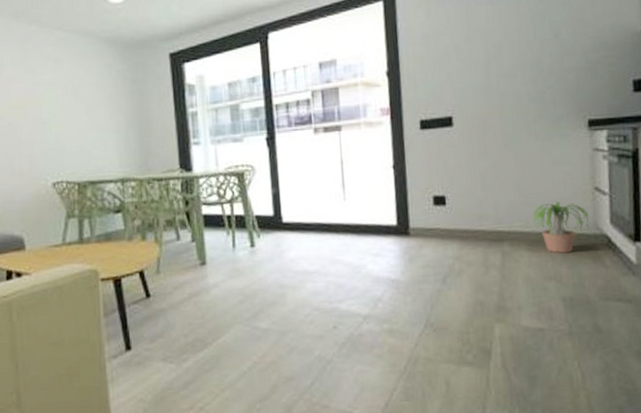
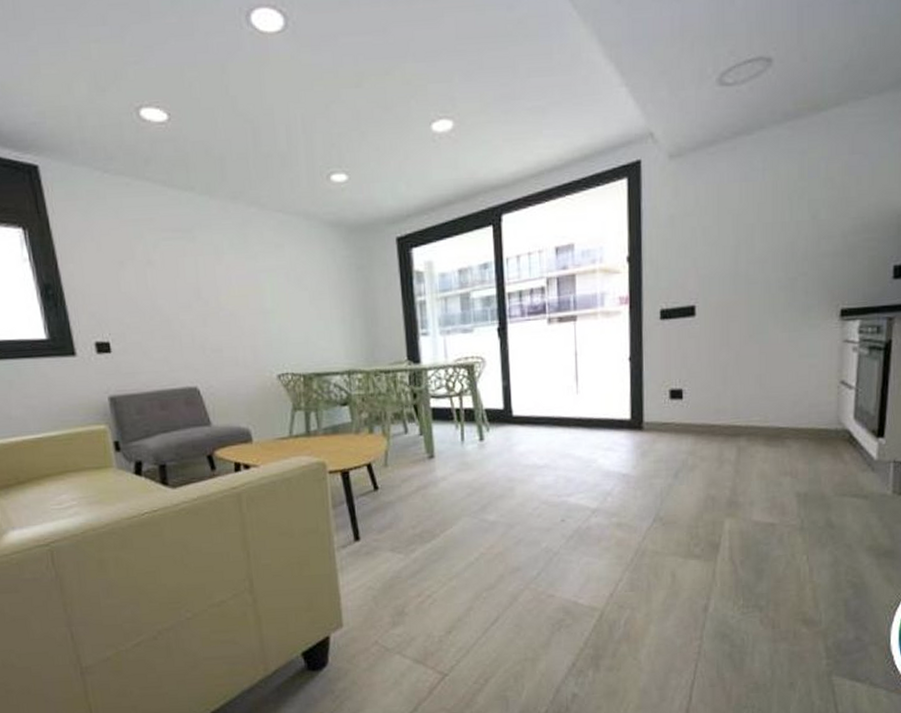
potted plant: present [528,202,595,254] -> none [767,396,837,449]

